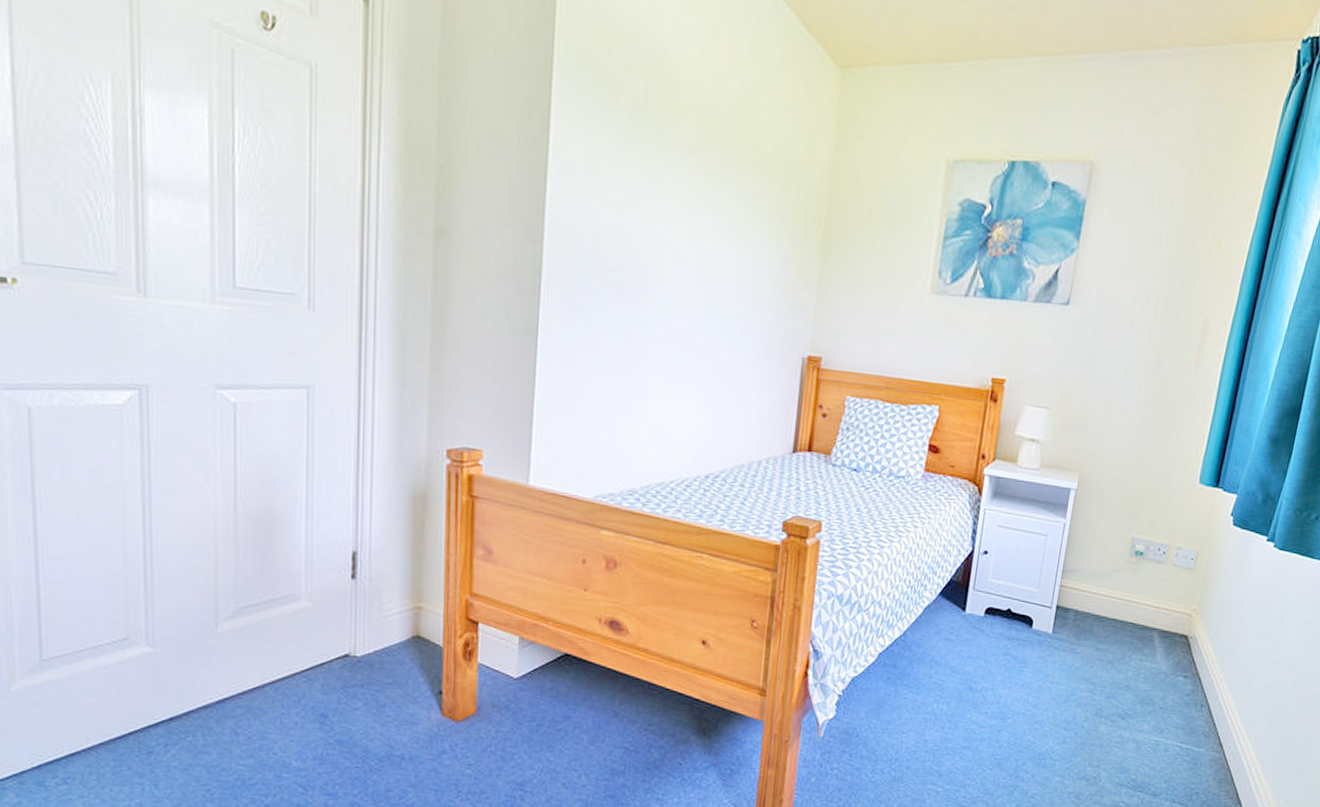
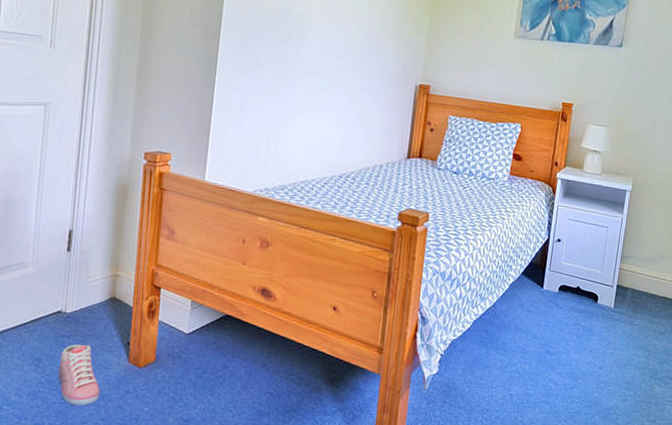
sneaker: none [351,695,407,771] -> present [58,344,100,406]

